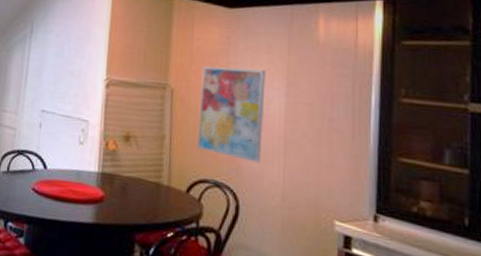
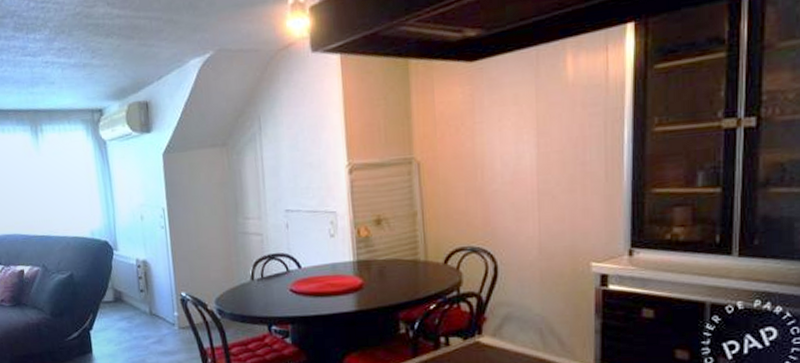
wall art: present [197,66,266,163] -> none [447,124,516,222]

